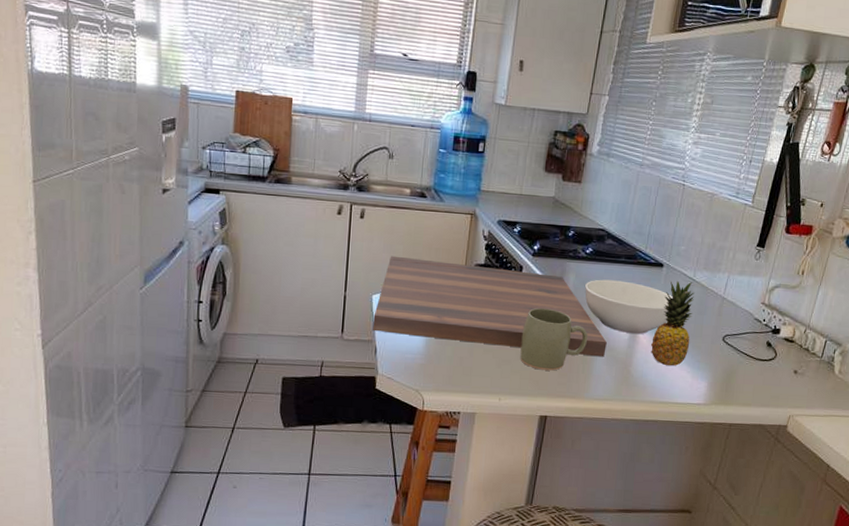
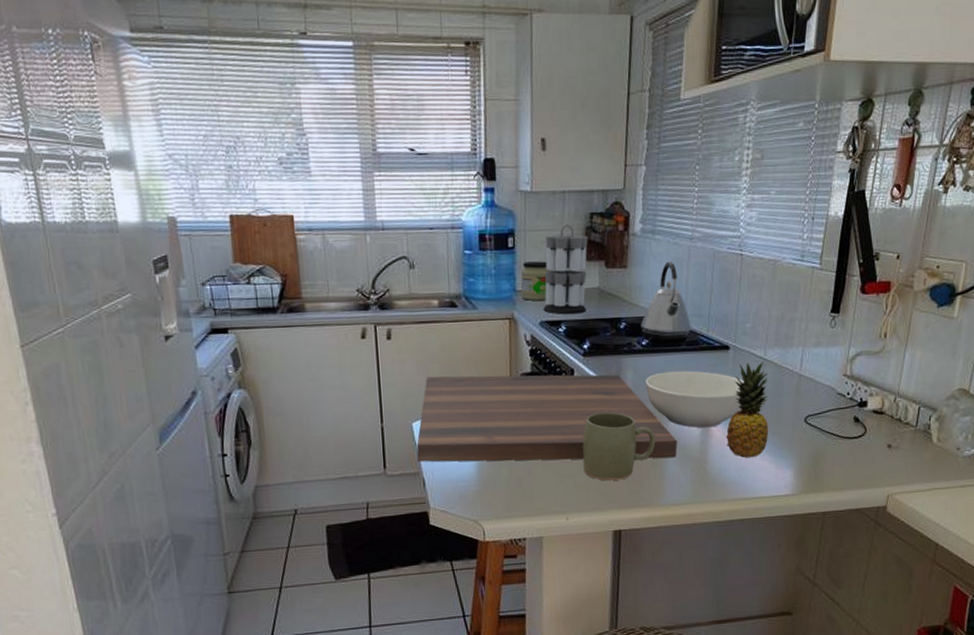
jar: none [484,166,516,203] -> present [520,261,553,301]
spice rack: none [502,137,550,218] -> present [543,223,588,314]
kettle: none [587,182,632,256] -> present [640,261,691,345]

